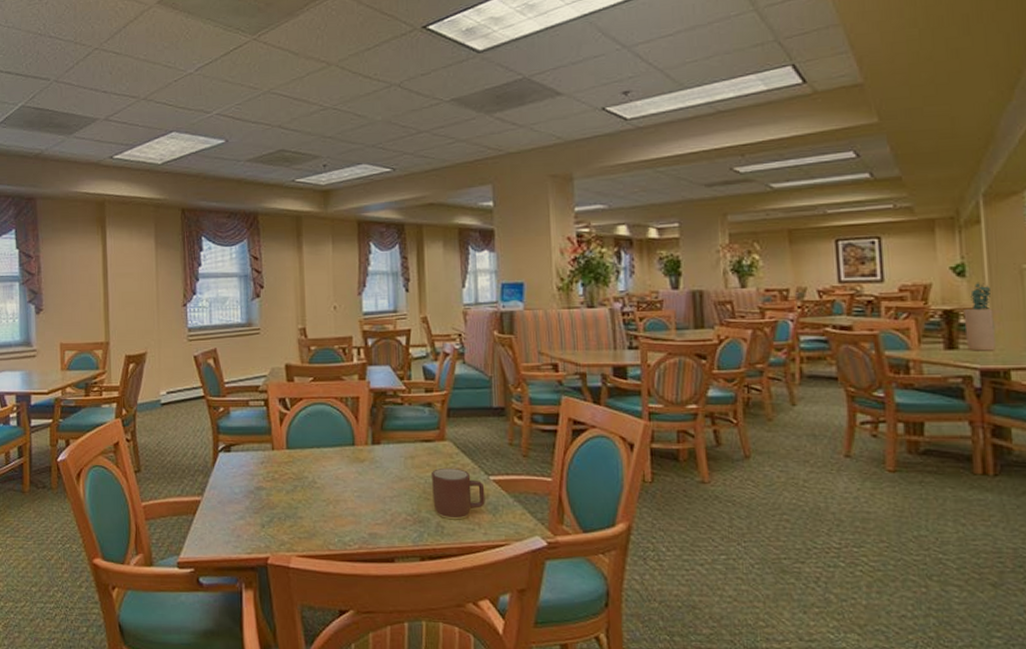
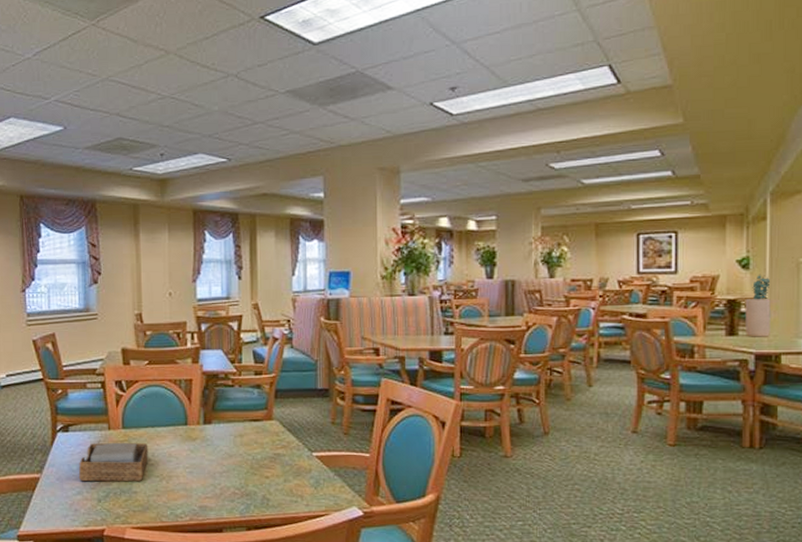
napkin holder: none [241,463,314,507] -> present [79,442,149,482]
mug: present [430,467,485,520] -> none [258,445,308,493]

